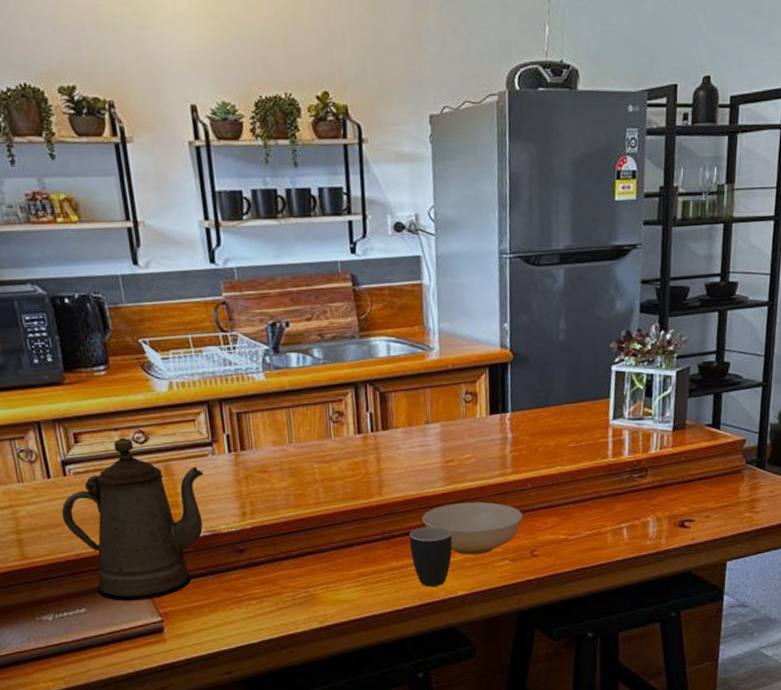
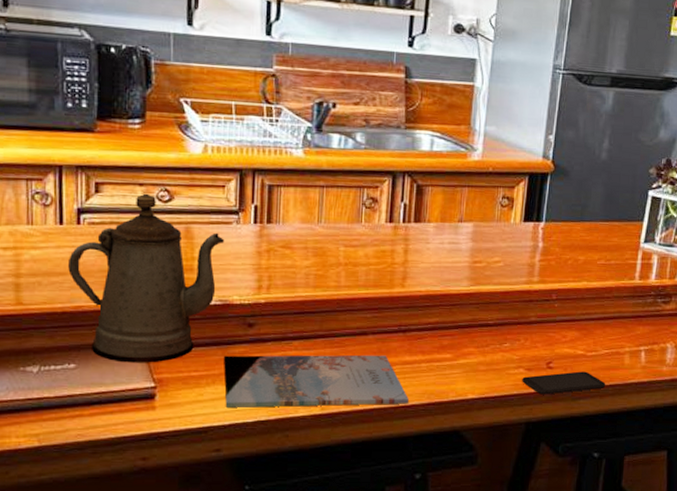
magazine: none [220,563,402,632] -> present [223,355,409,408]
mug: present [409,526,453,587] -> none [425,325,470,386]
bowl: present [421,502,523,556] -> none [441,305,544,360]
mobile phone: none [508,555,592,583] -> present [522,371,606,395]

